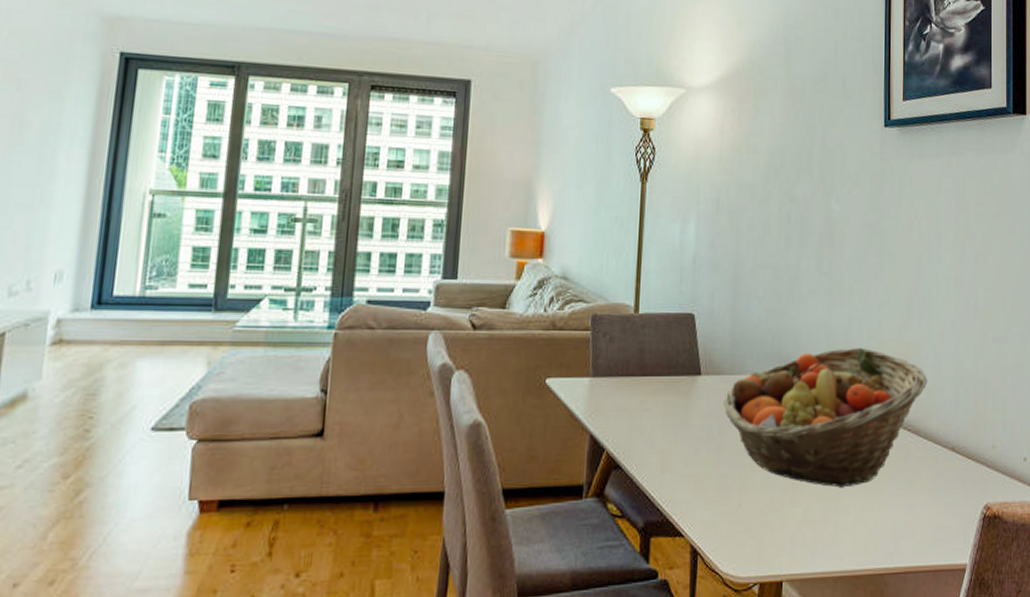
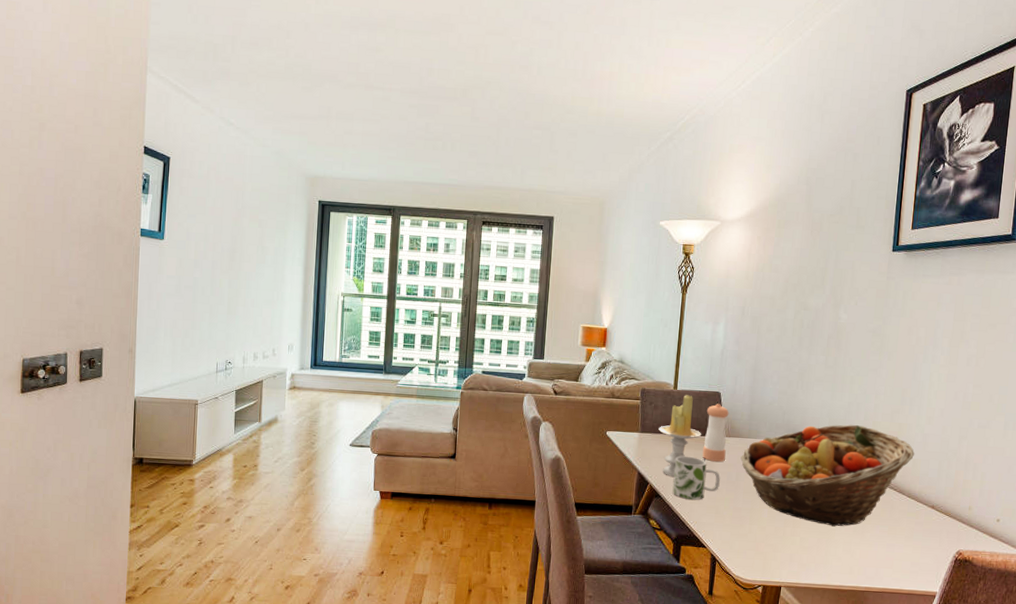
candle: none [616,320,673,437] -> present [658,395,702,477]
mug: none [636,406,699,468] -> present [672,456,720,500]
pepper shaker: none [674,330,706,410] -> present [702,404,729,462]

